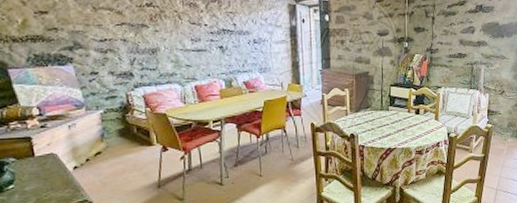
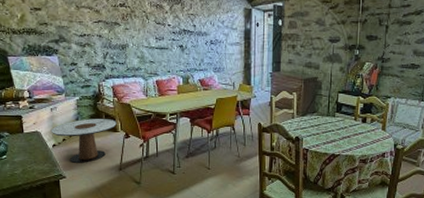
side table: none [69,132,152,185] -> present [50,119,117,163]

